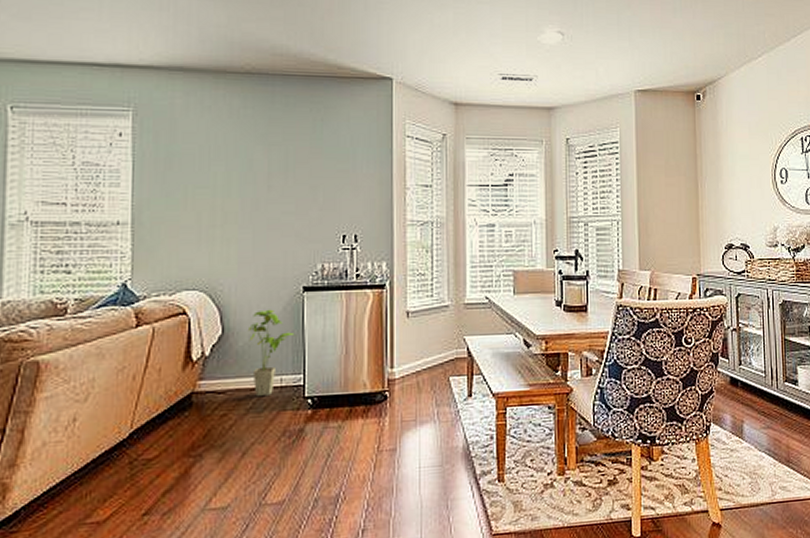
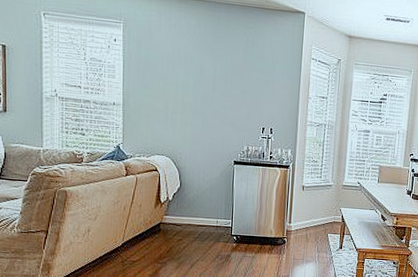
house plant: present [247,309,297,397] -> none [196,173,228,231]

